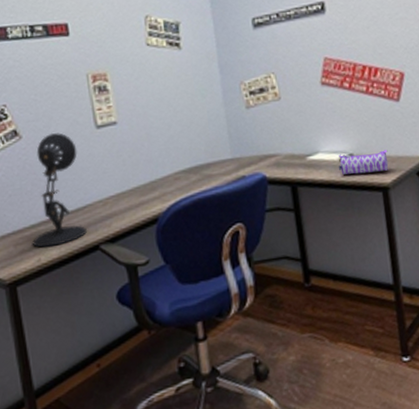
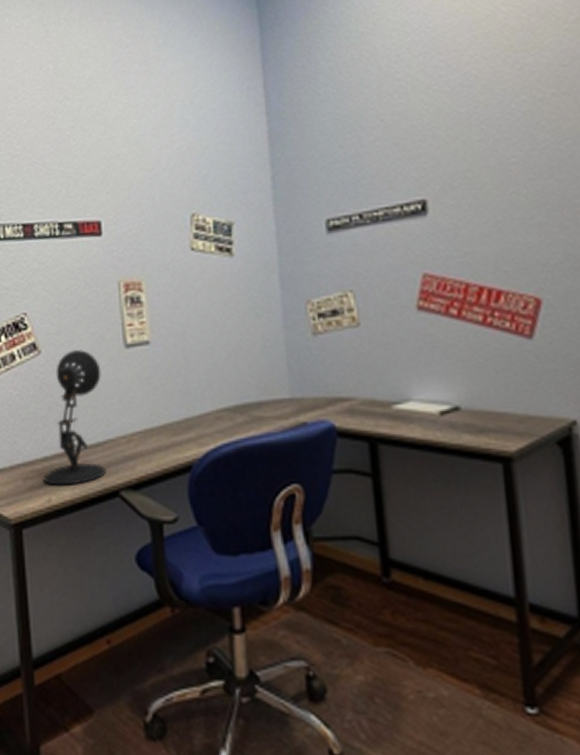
pencil case: present [338,149,389,175] -> none [437,405,513,435]

